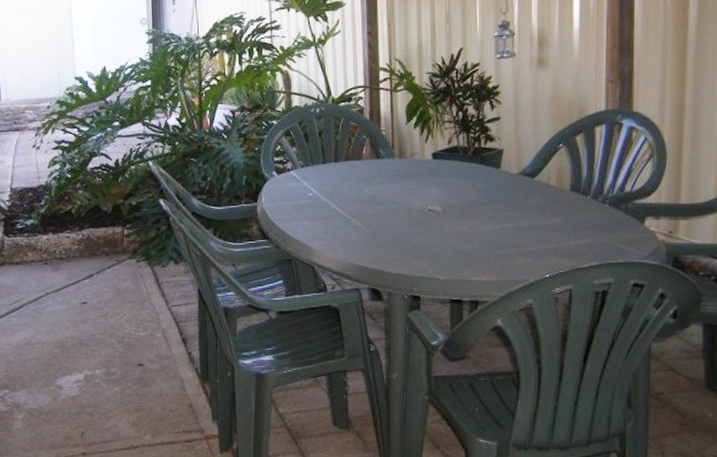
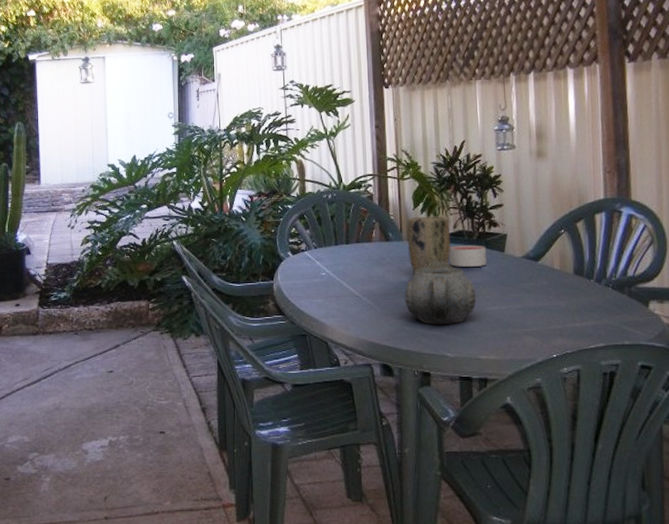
teapot: none [395,179,470,246] -> present [404,261,477,324]
plant pot: none [399,130,445,193] -> present [407,216,451,274]
candle: none [443,161,482,185] -> present [449,245,487,267]

